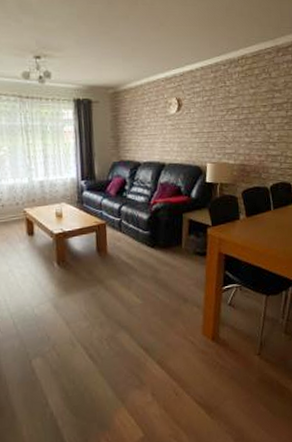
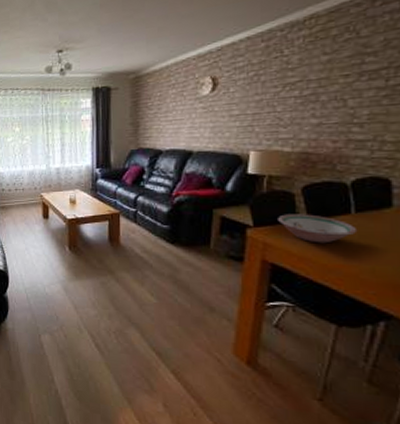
bowl: none [228,212,275,235] -> present [278,214,358,244]

